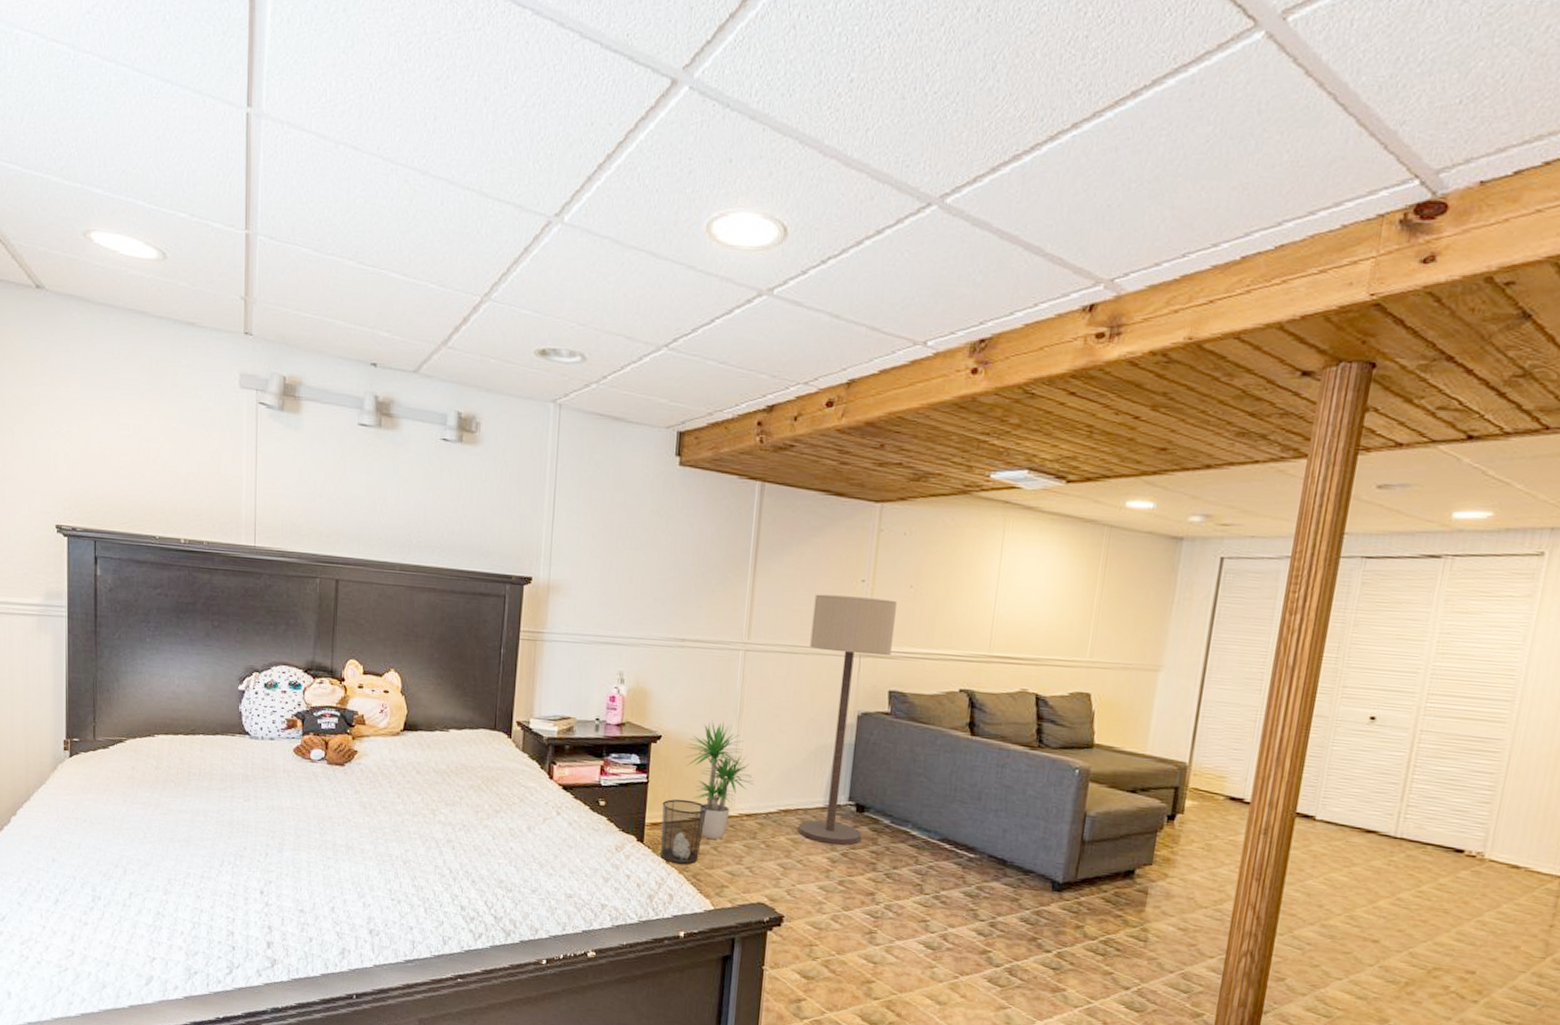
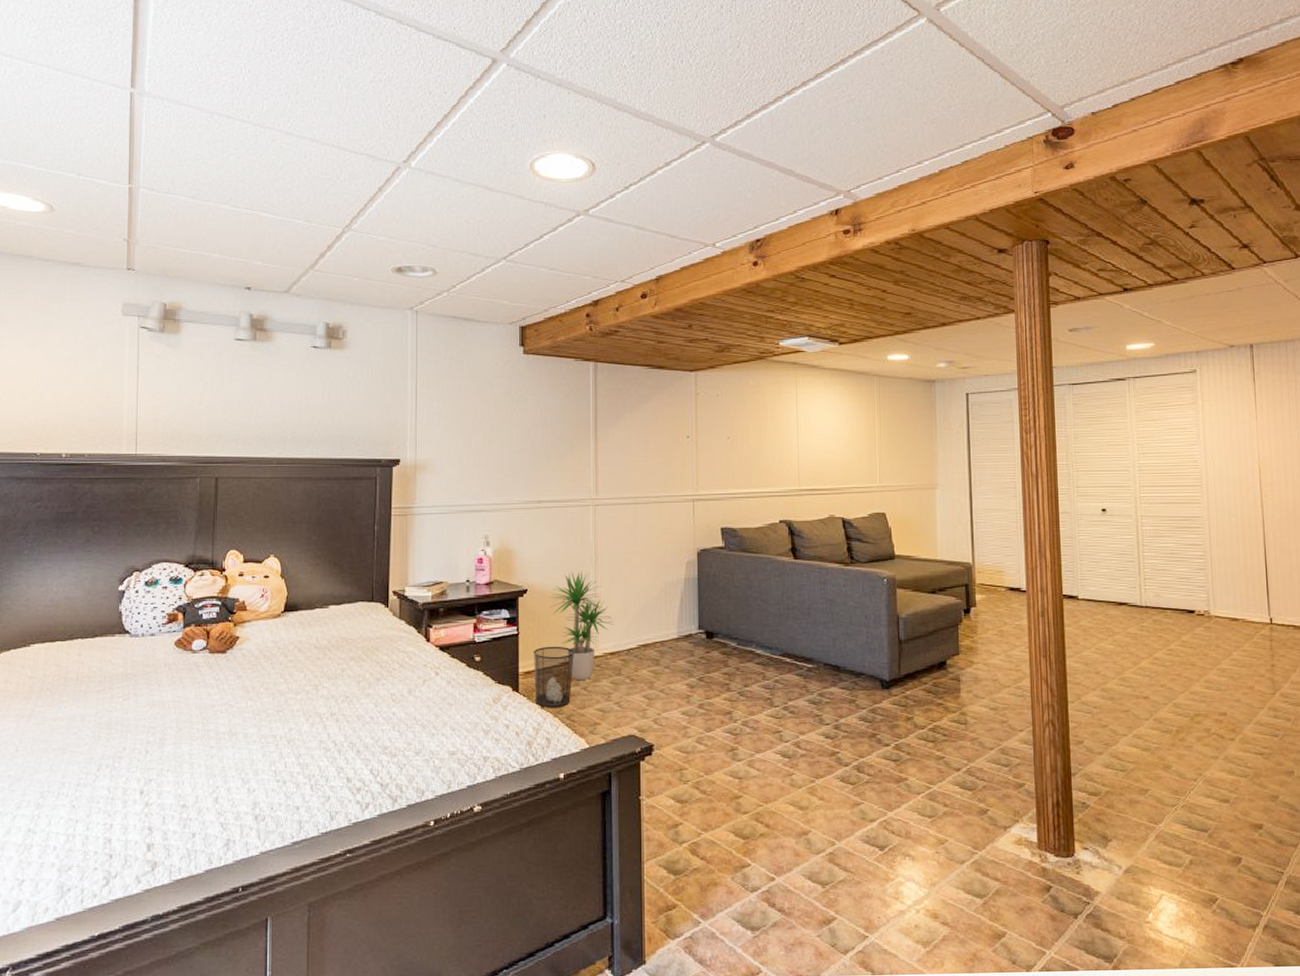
floor lamp: present [798,594,897,845] -> none [649,450,719,671]

